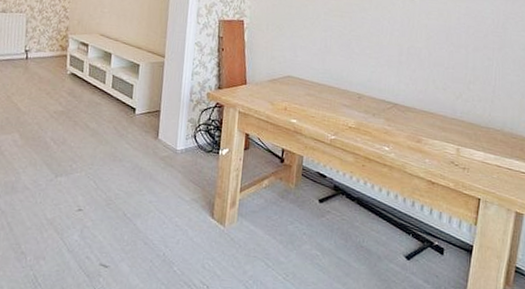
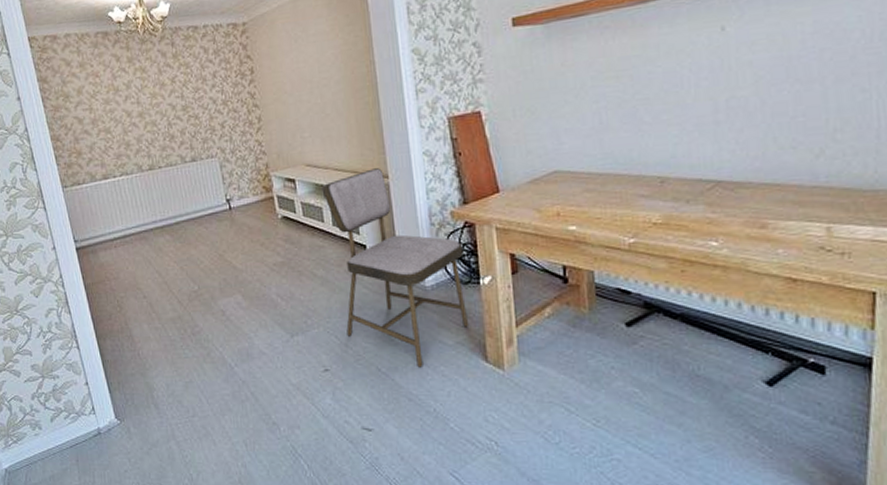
dining chair: none [104,48,212,217] -> present [322,168,470,368]

